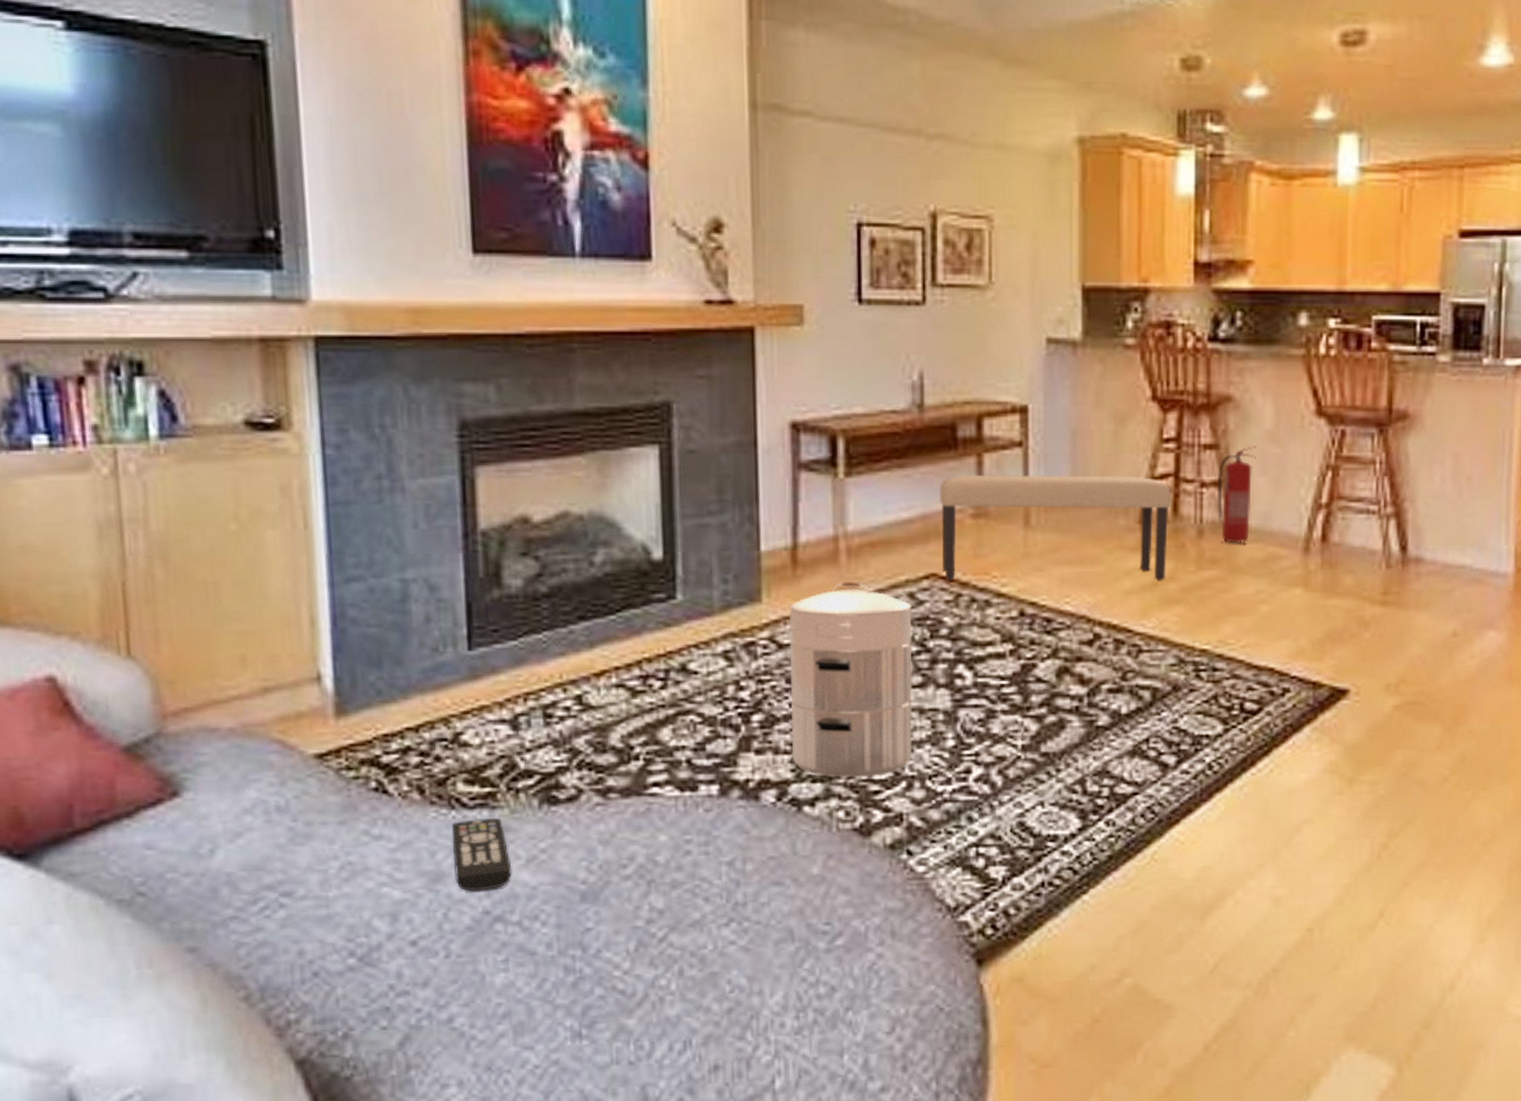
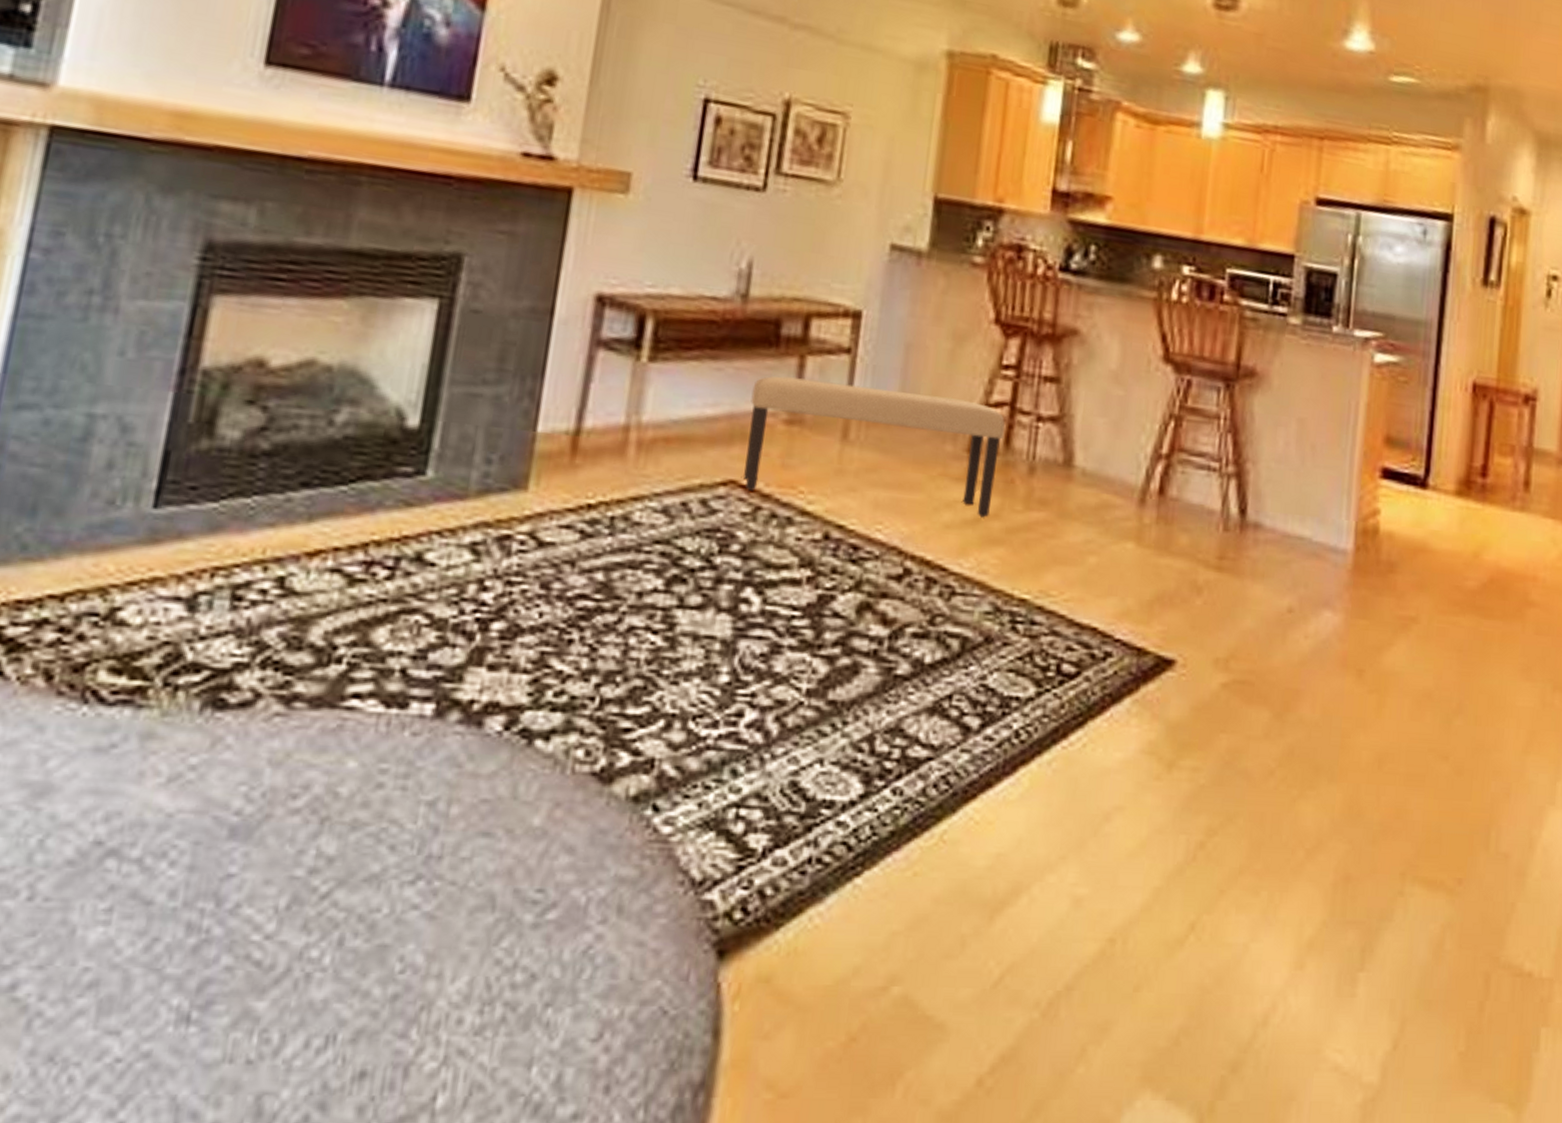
remote control: present [451,818,512,892] -> none [66,718,148,814]
waste bin: present [789,582,913,778] -> none [532,478,703,710]
fire extinguisher: present [1216,446,1256,543] -> none [1051,384,1099,487]

